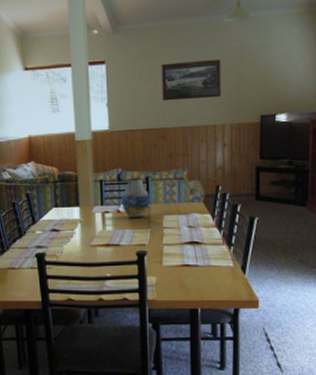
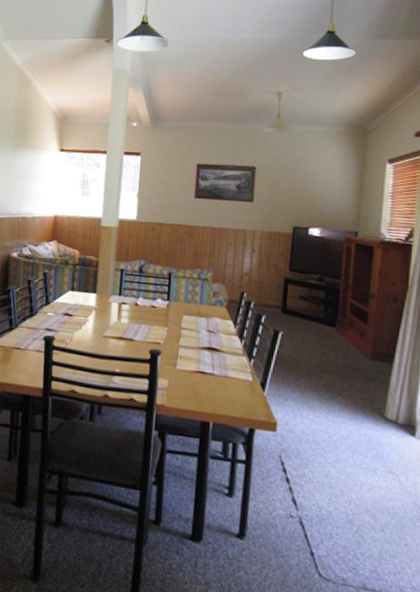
vase: present [121,177,150,218] -> none [140,271,171,314]

